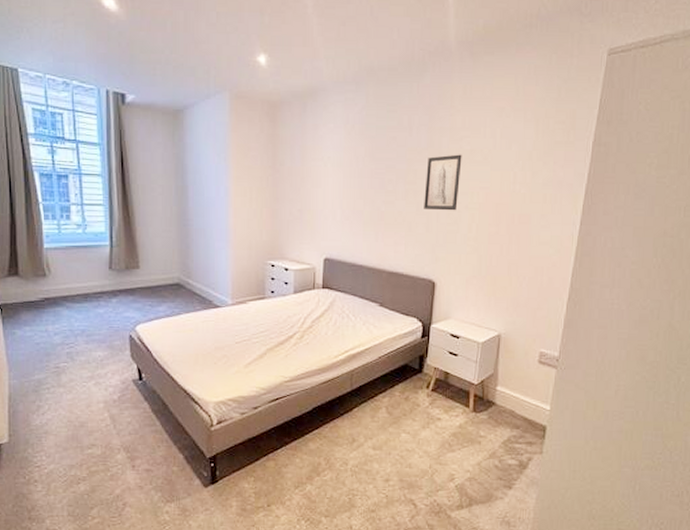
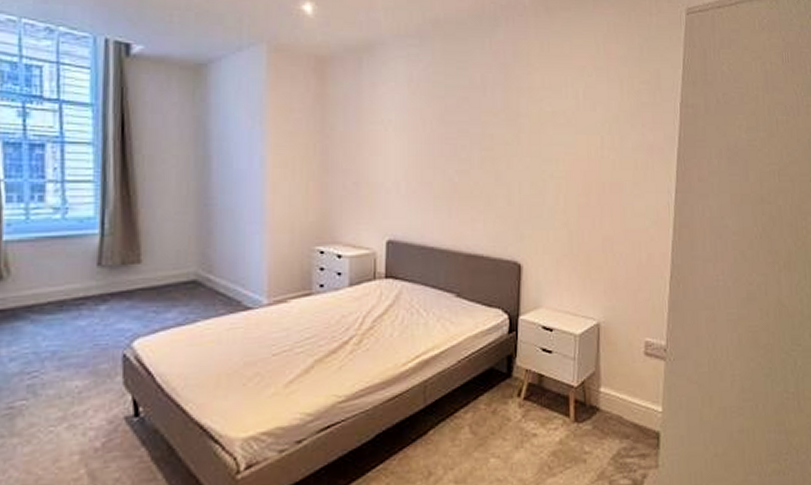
wall art: present [424,154,462,211] -> none [503,116,544,180]

